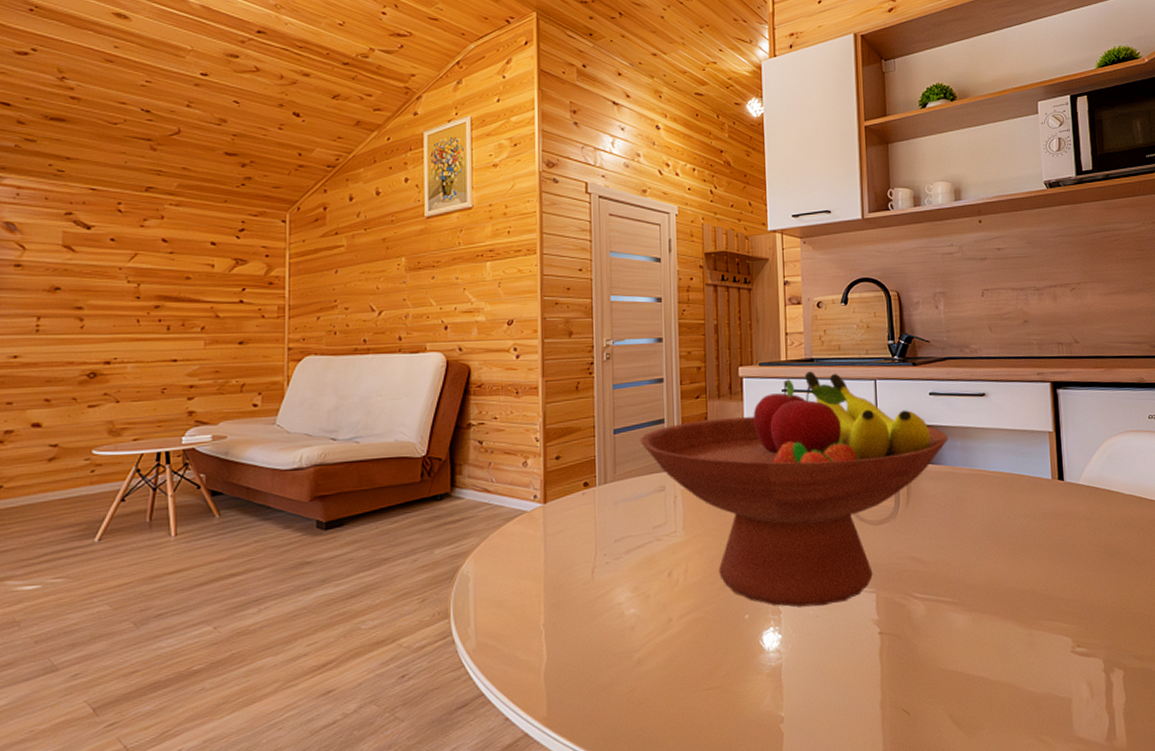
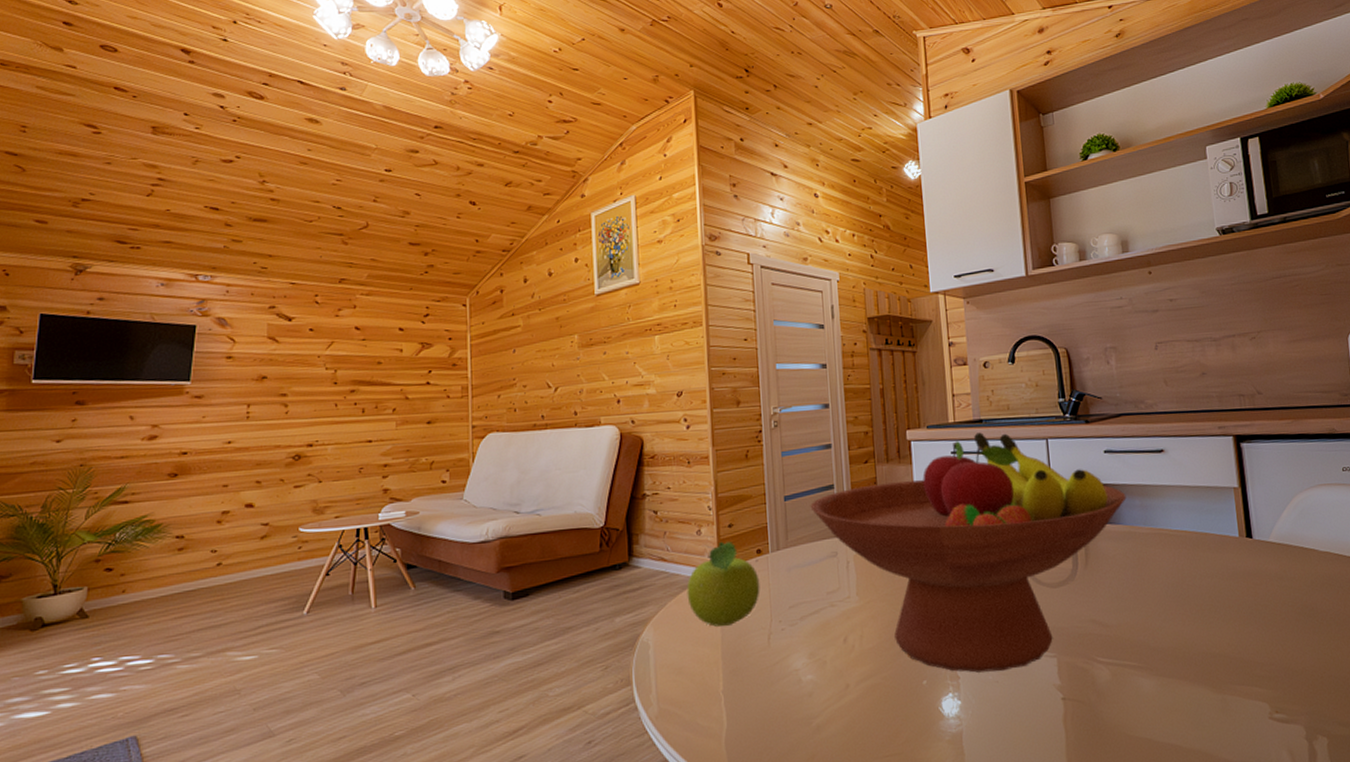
fruit: none [510,473,586,559] -> present [686,541,760,627]

